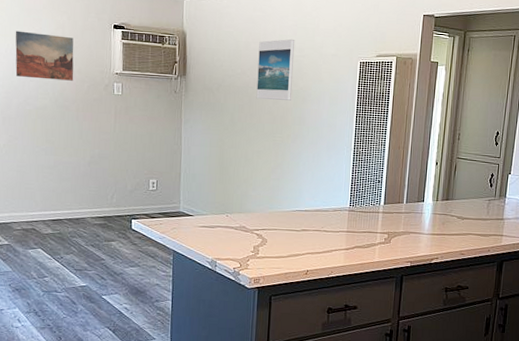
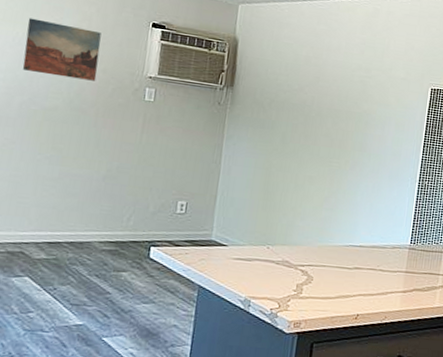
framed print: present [256,38,295,101] -> none [313,57,362,124]

